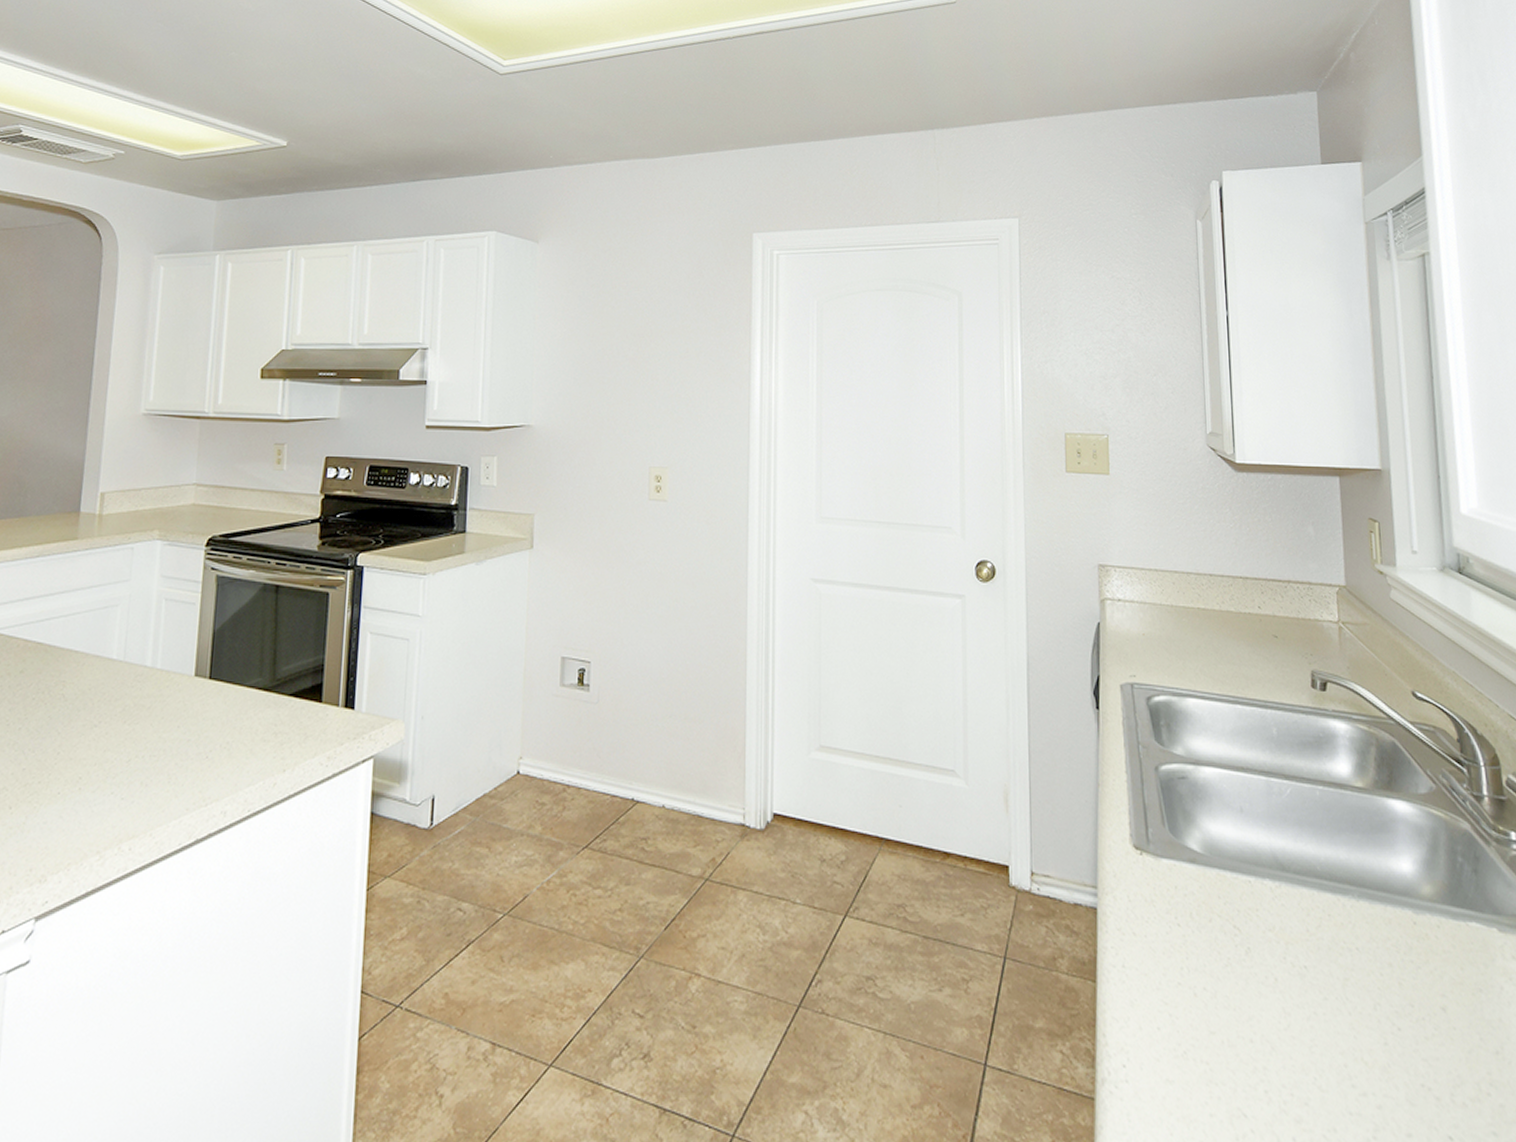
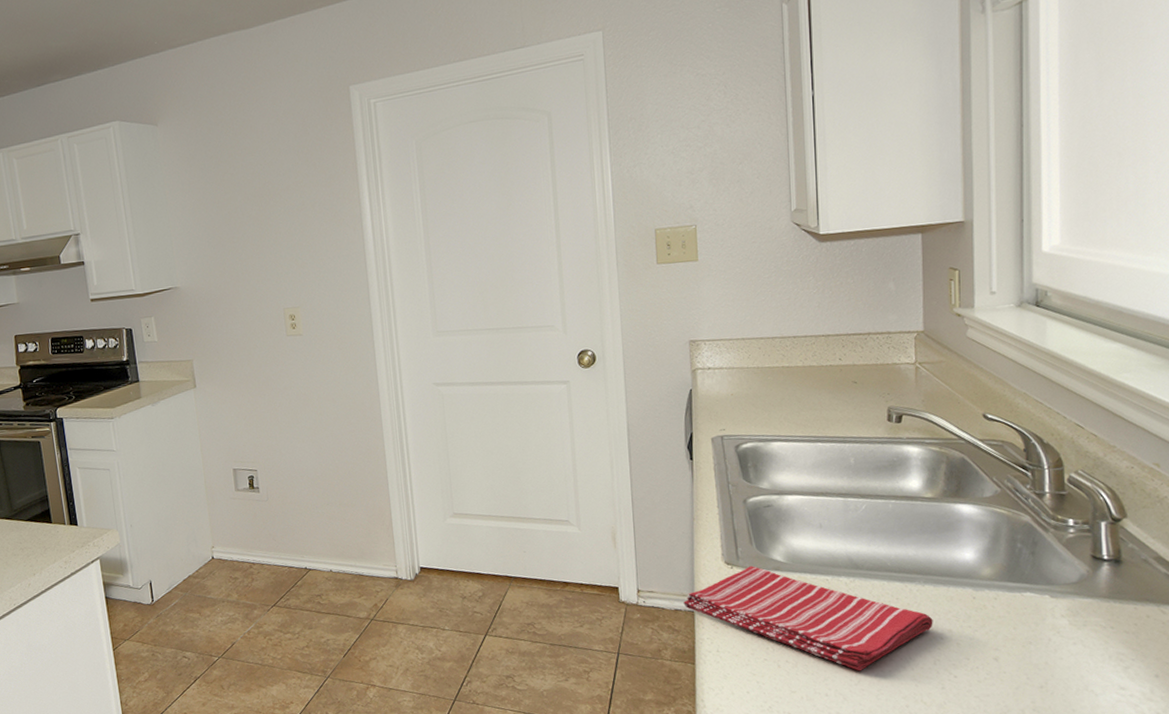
dish towel: none [1084,854,1371,1011] -> present [683,566,933,671]

